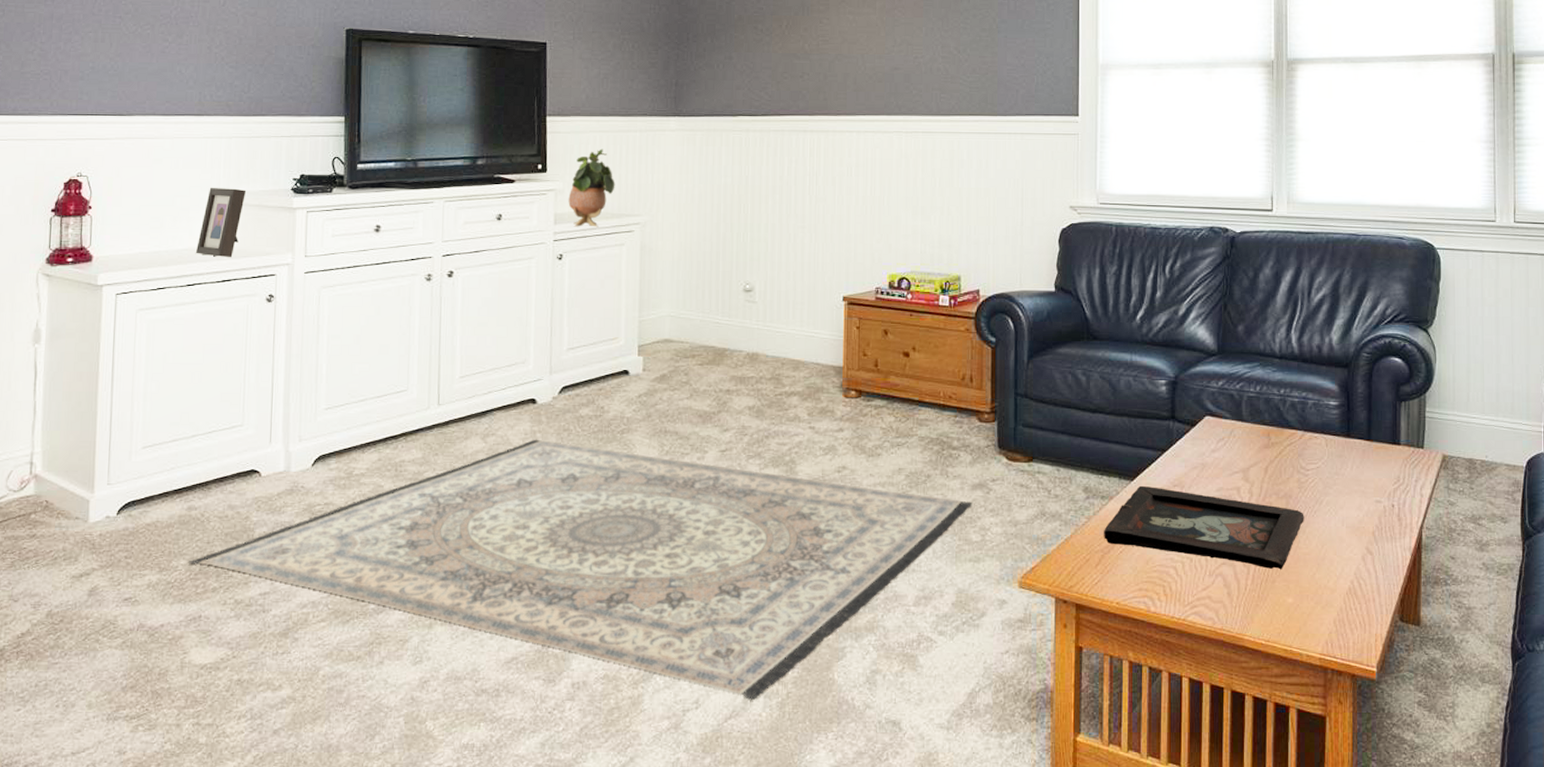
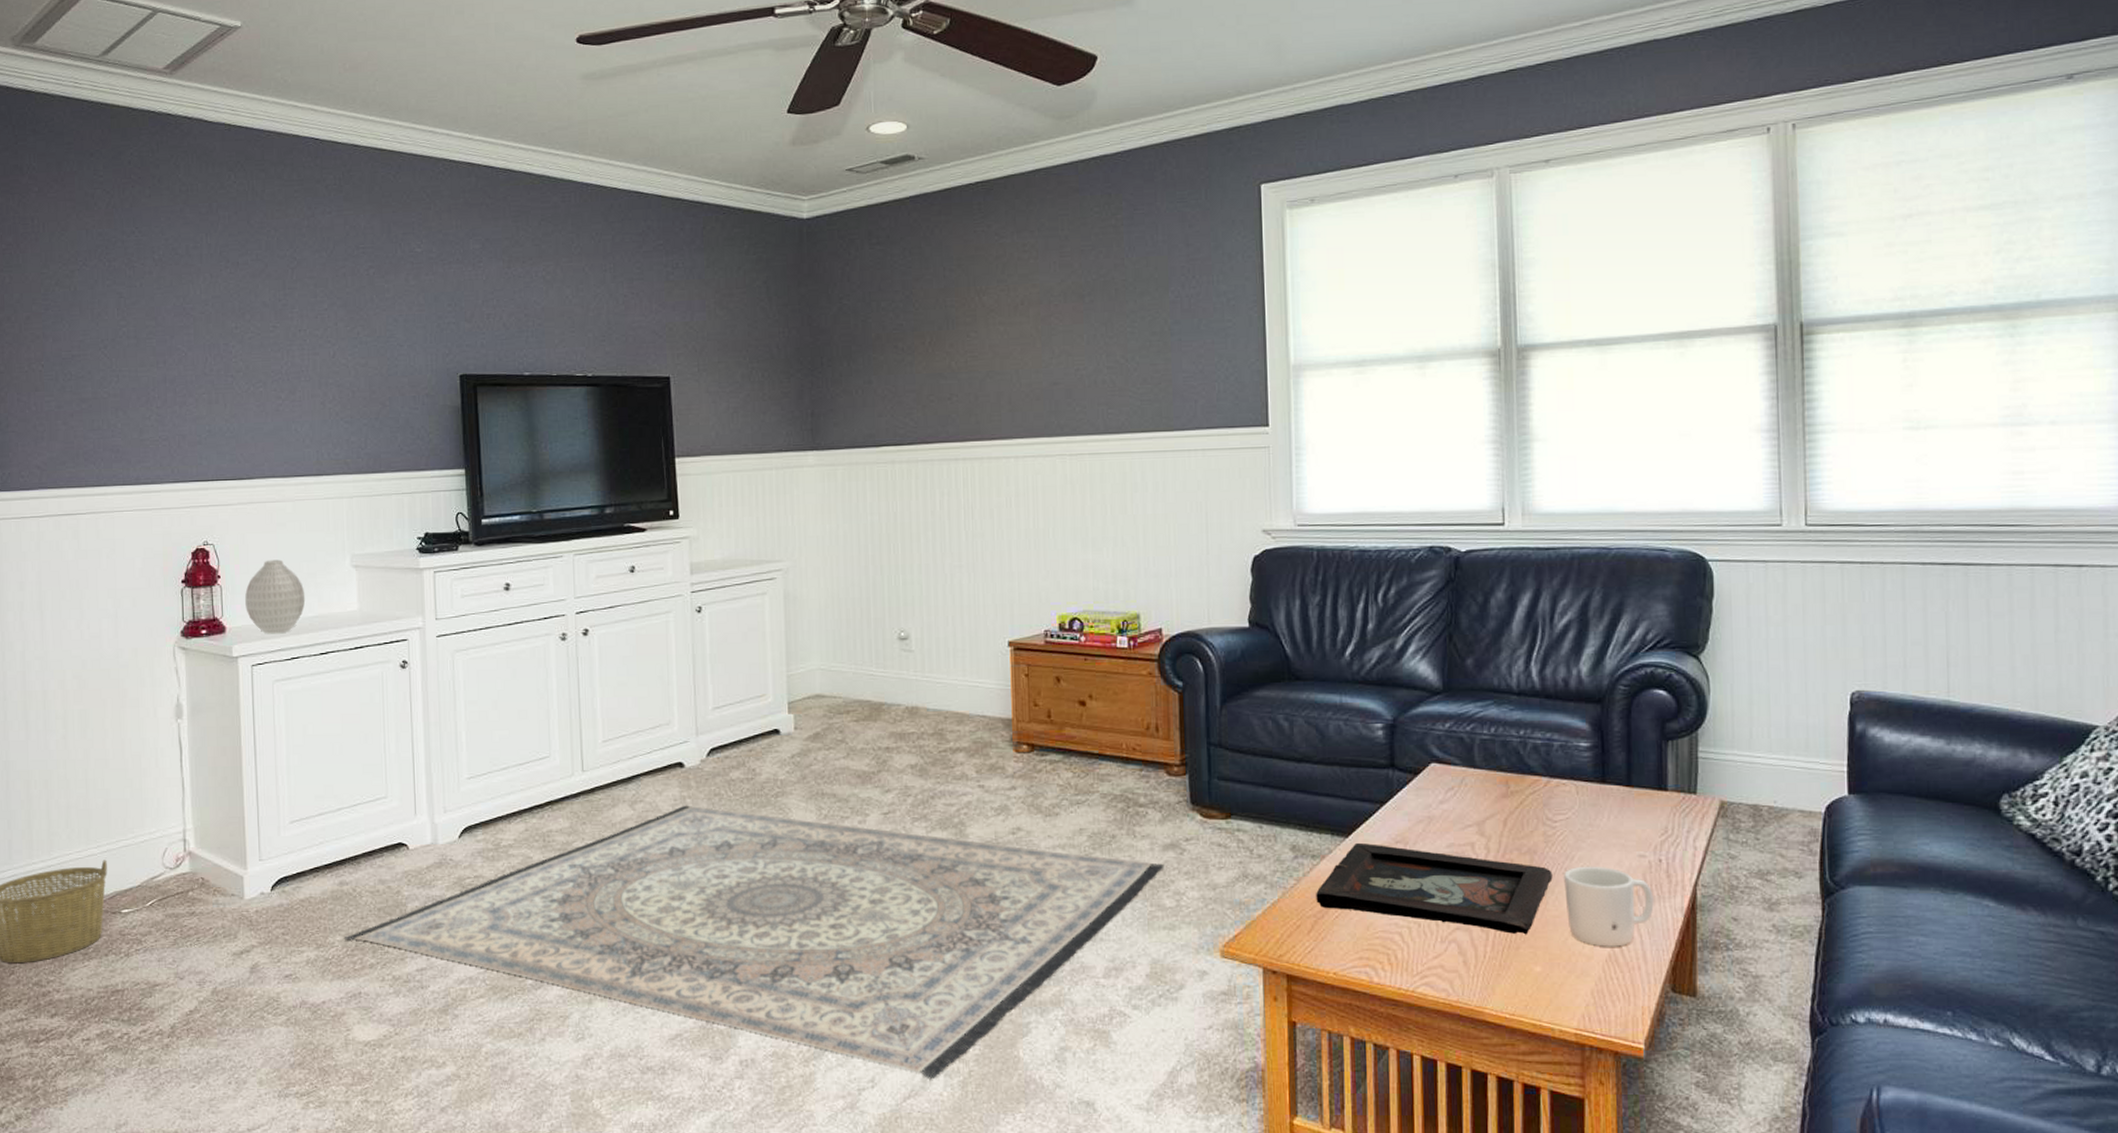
vase: none [114,193,177,265] -> present [244,559,306,634]
picture frame: present [195,187,247,258] -> none [326,550,372,624]
potted plant: present [568,149,615,227] -> none [704,490,753,577]
mug: none [1314,509,1387,581] -> present [1564,866,1654,947]

